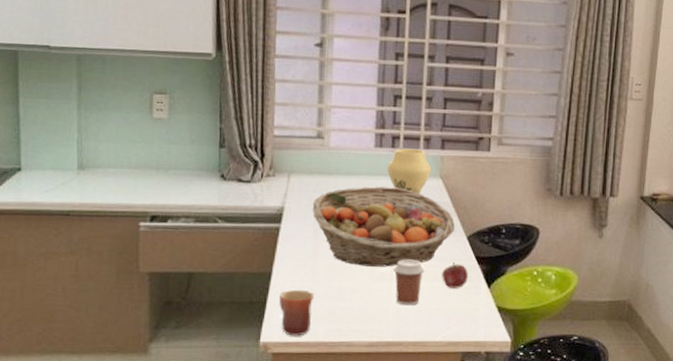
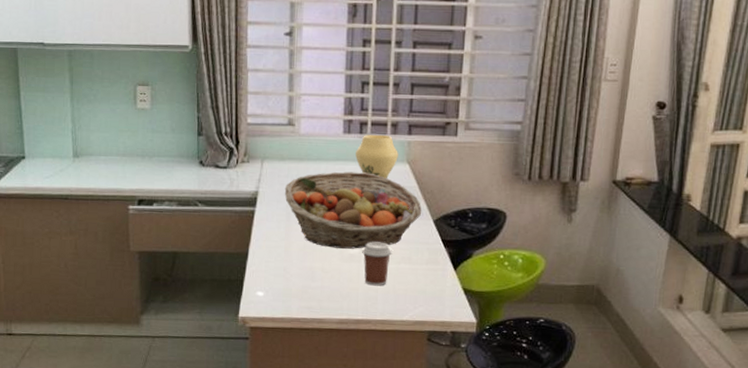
mug: present [278,289,315,336] -> none [255,269,288,313]
apple: present [442,262,468,289] -> none [409,245,435,271]

